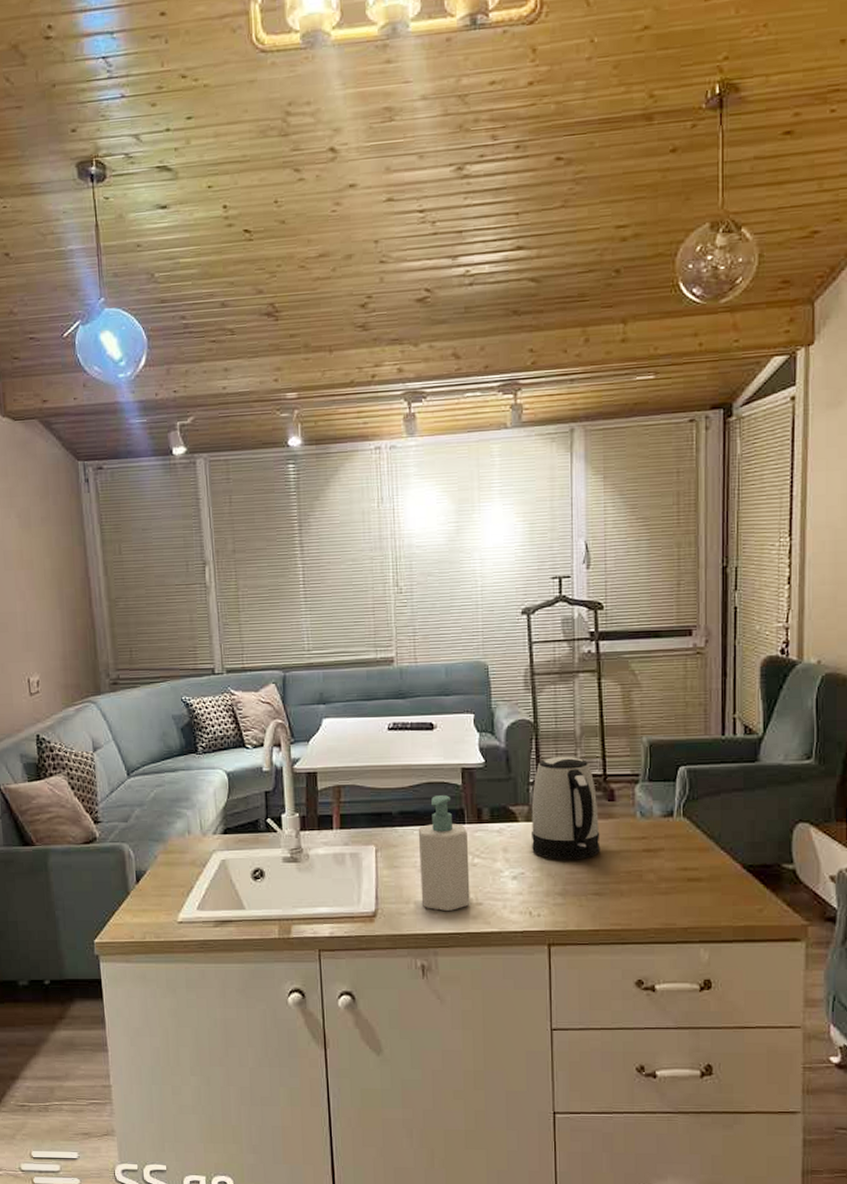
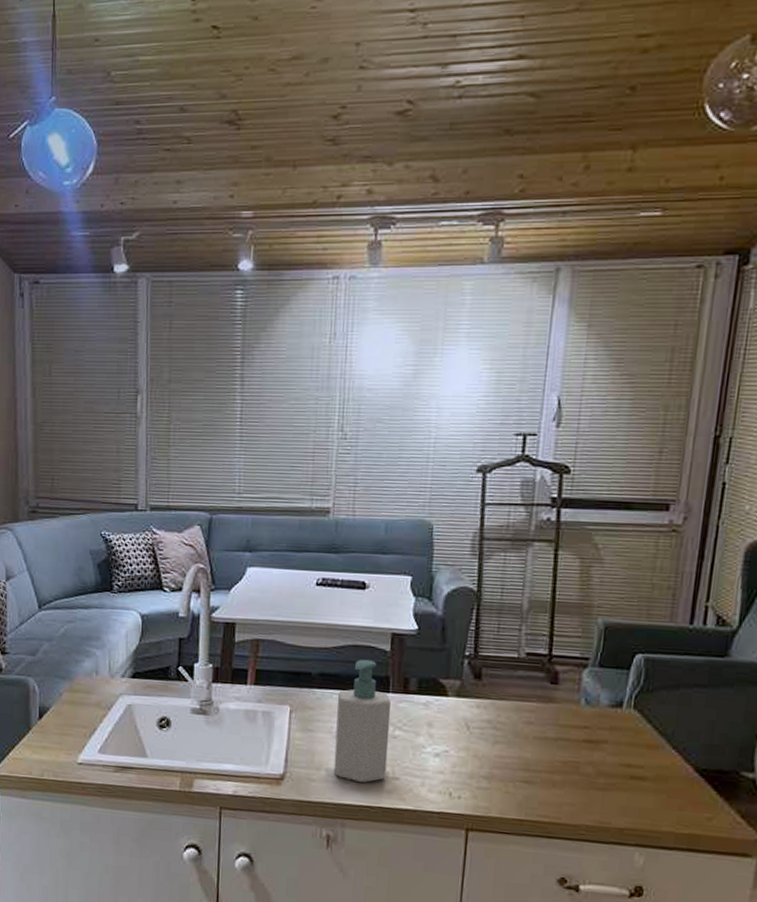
kettle: present [531,756,601,860] -> none [460,630,539,743]

